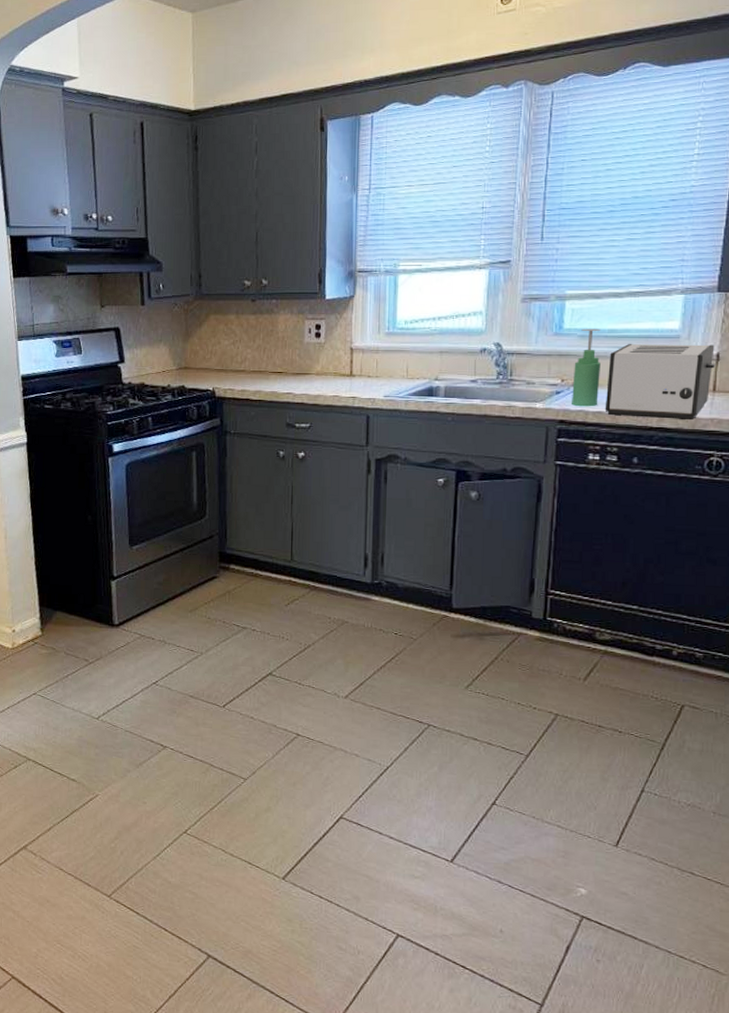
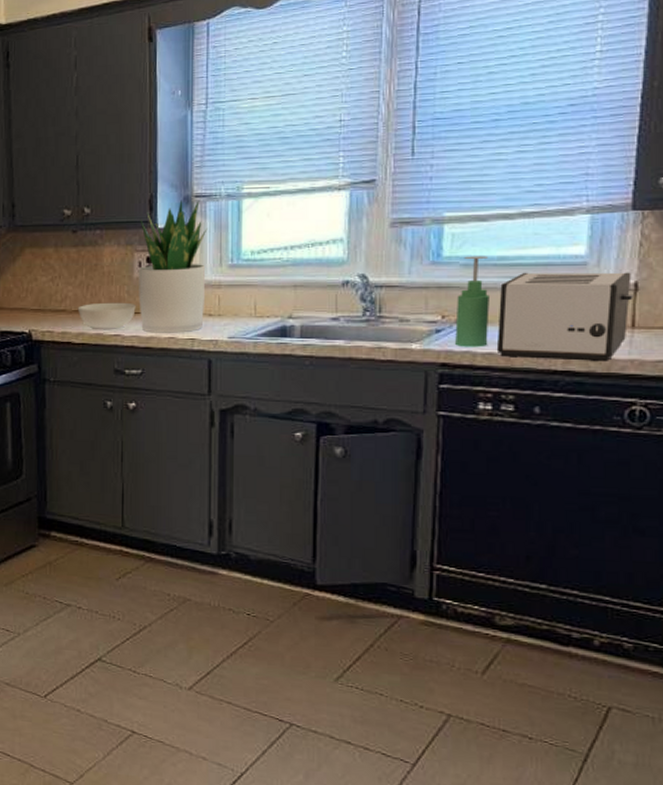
bowl: none [255,364,307,389] -> present [77,302,137,330]
planter: none [308,274,368,392] -> present [139,200,208,333]

